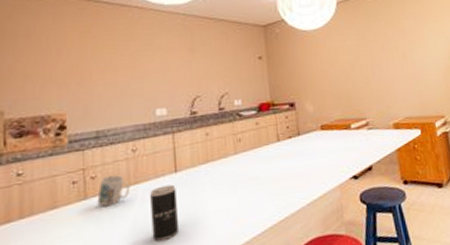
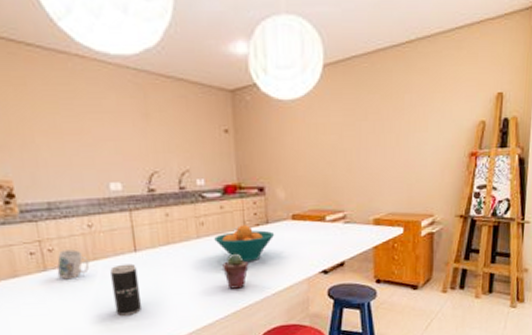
fruit bowl: none [251,138,307,174] -> present [214,225,275,262]
potted succulent: none [259,166,284,203] -> present [223,253,249,289]

